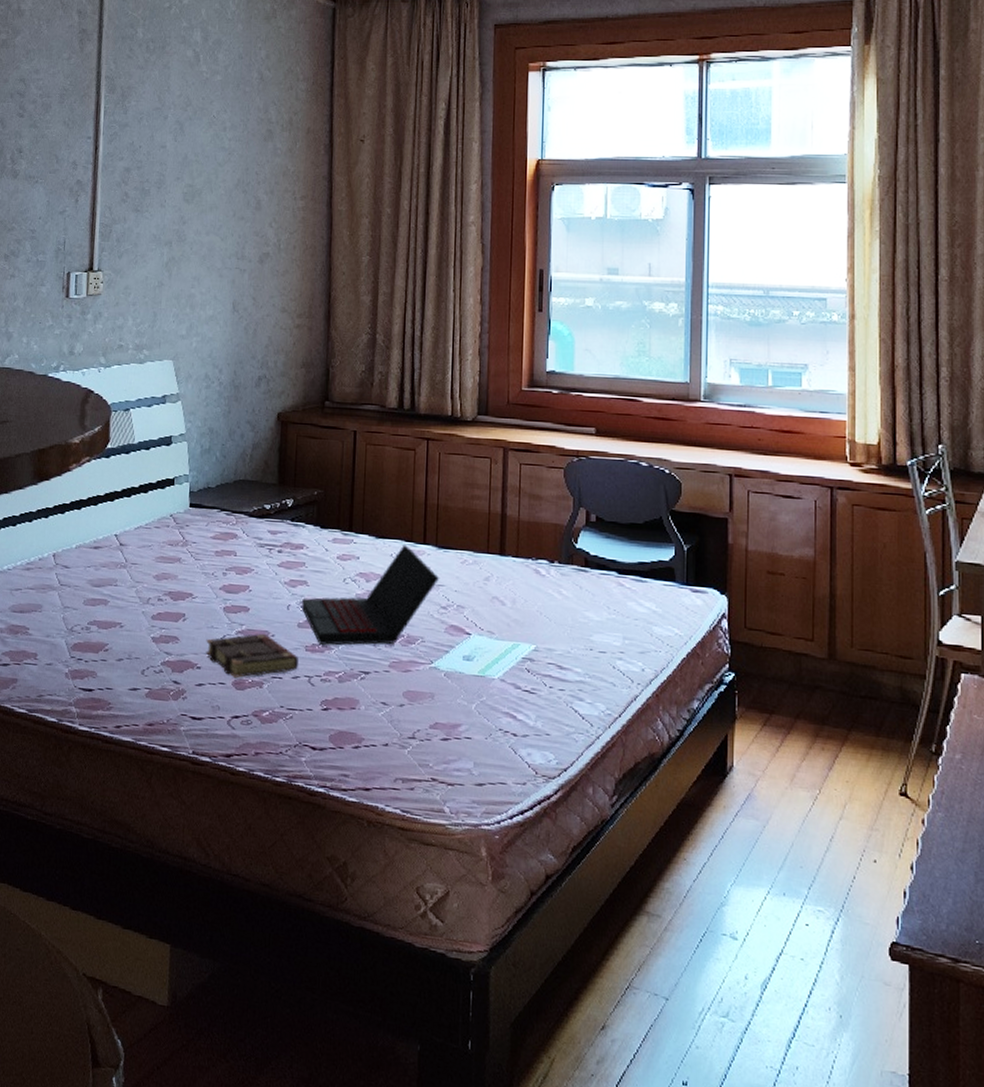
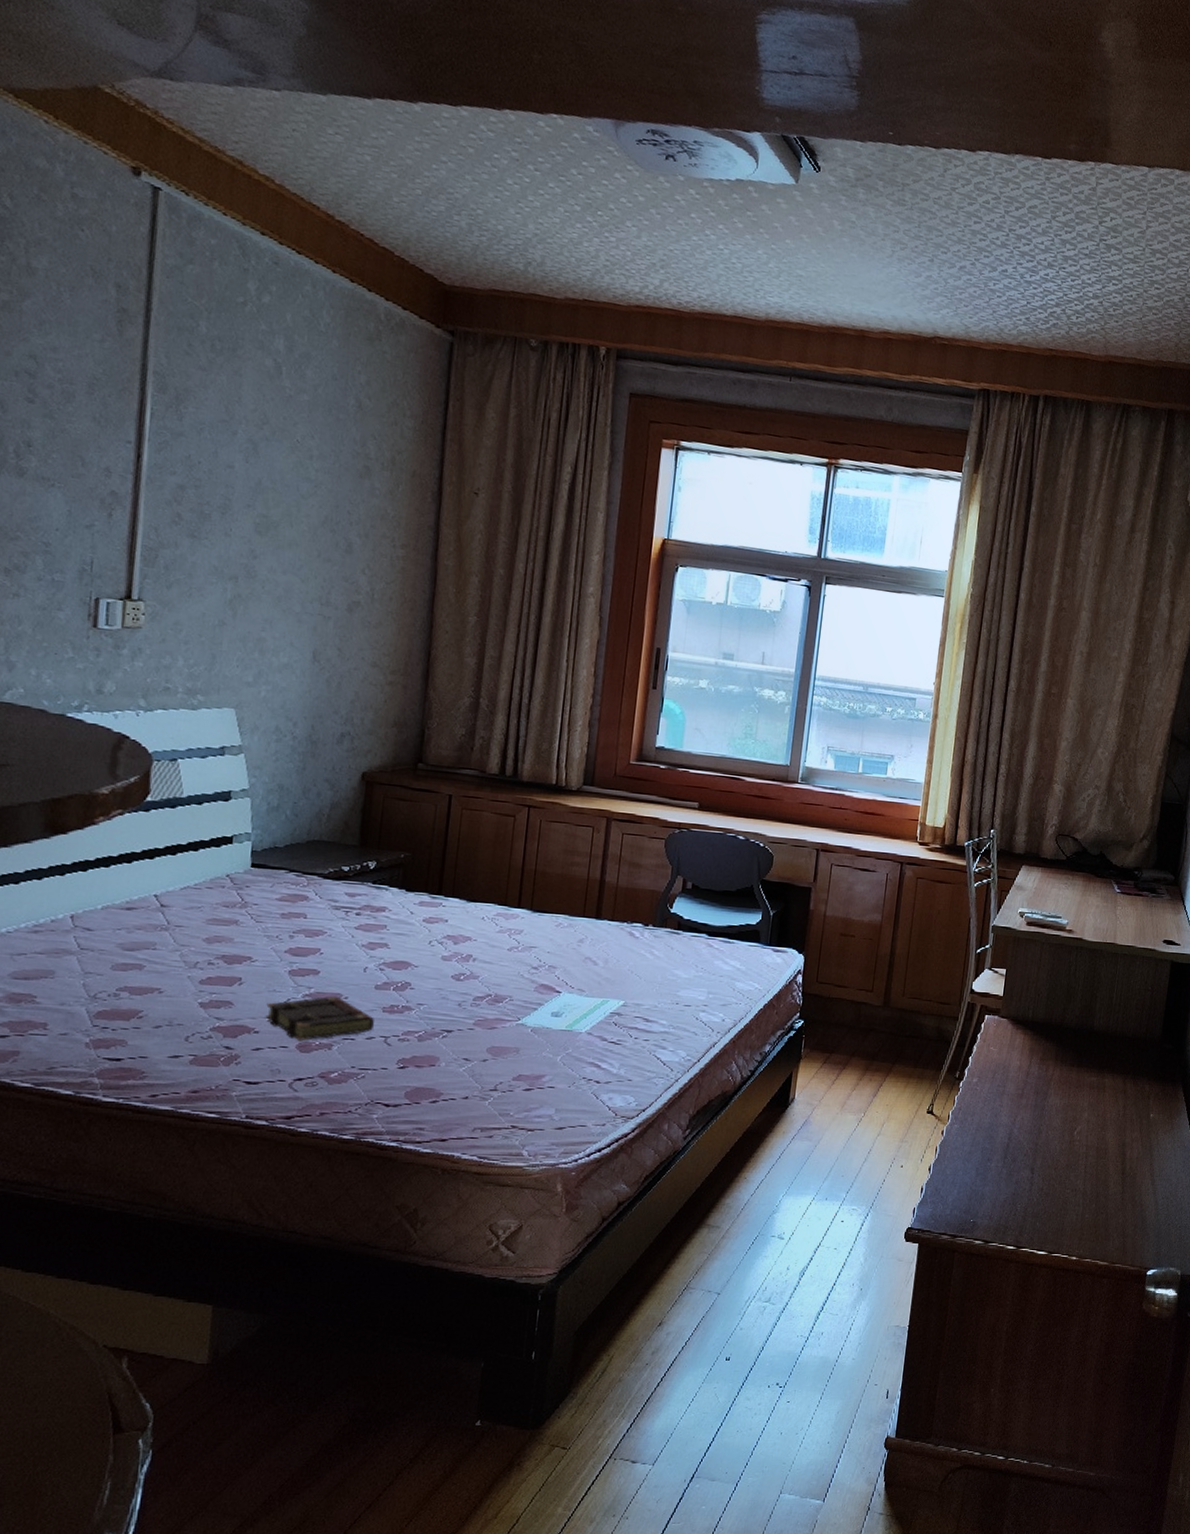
laptop: present [302,545,440,646] -> none [380,908,533,1006]

